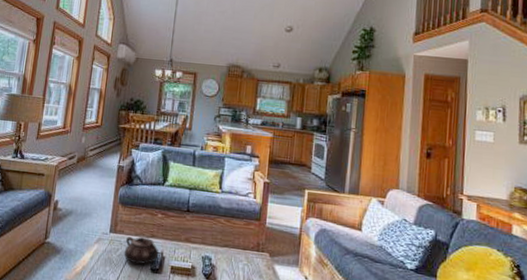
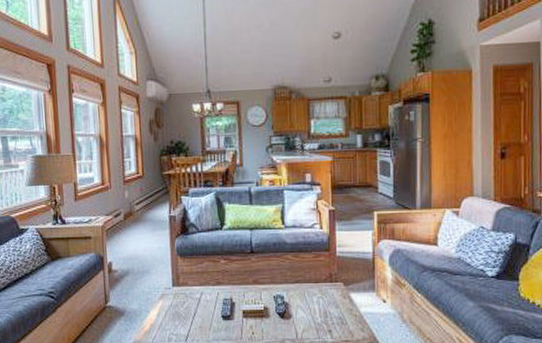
teapot: present [124,236,159,265] -> none [190,286,228,314]

